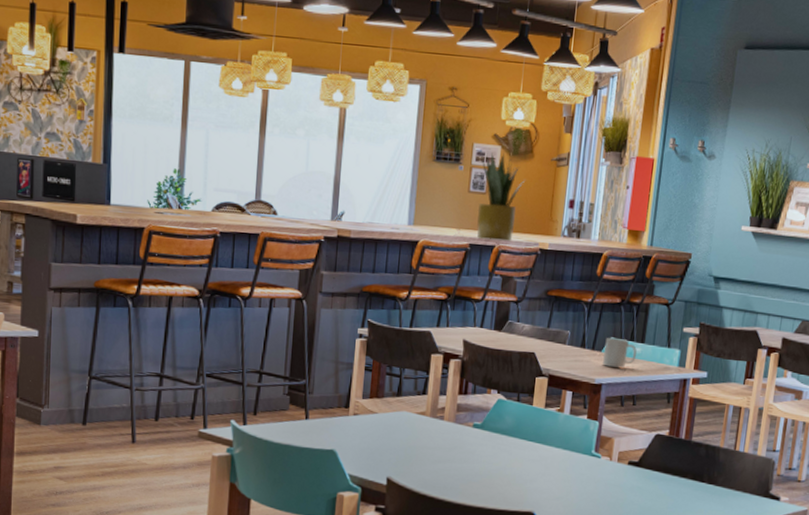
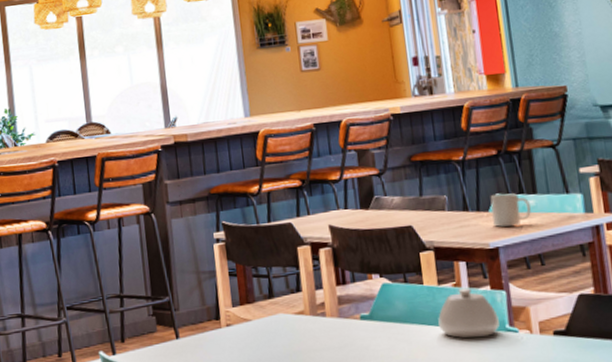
planter: present [477,152,524,242] -> none [307,24,359,118]
sugar bowl: none [537,414,588,458] -> present [438,288,500,338]

